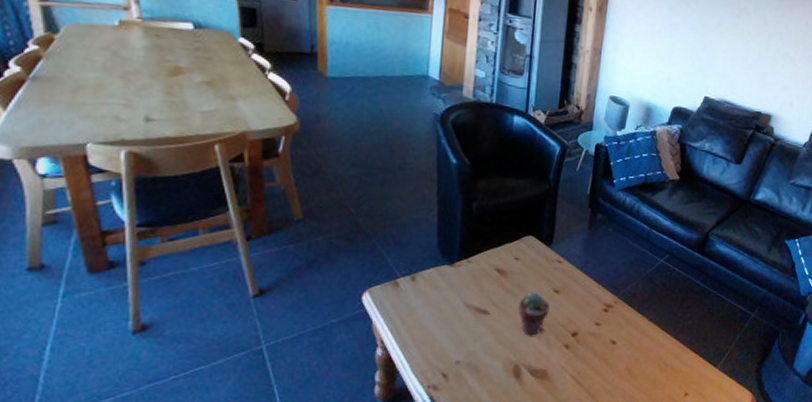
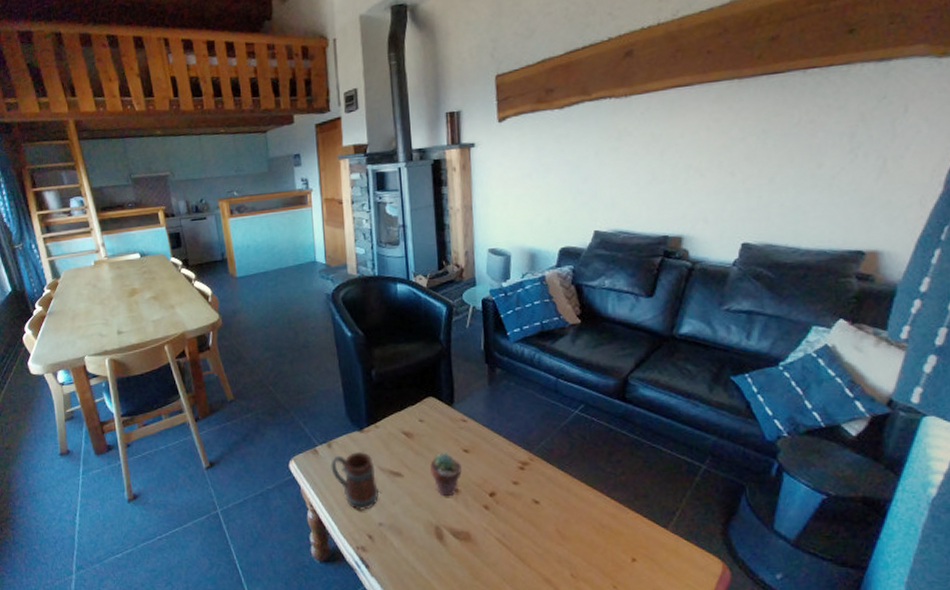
mug: none [411,287,462,348] -> present [331,452,379,510]

